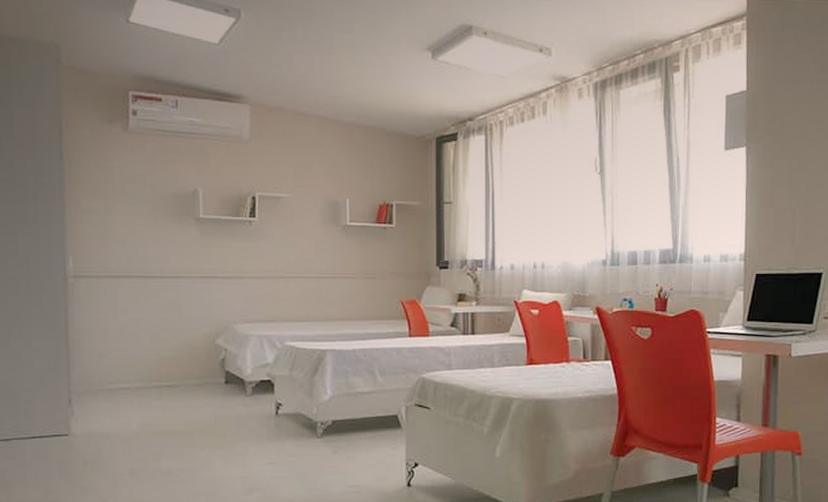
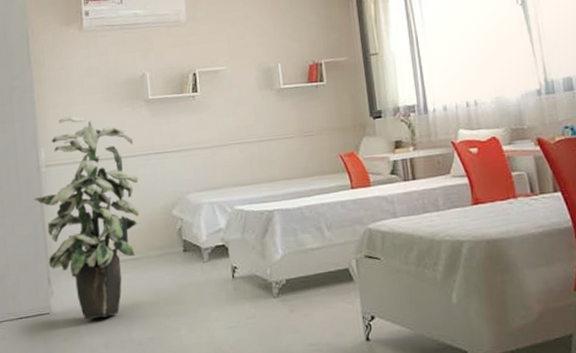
indoor plant: none [57,225,181,444] -> present [34,115,140,319]

